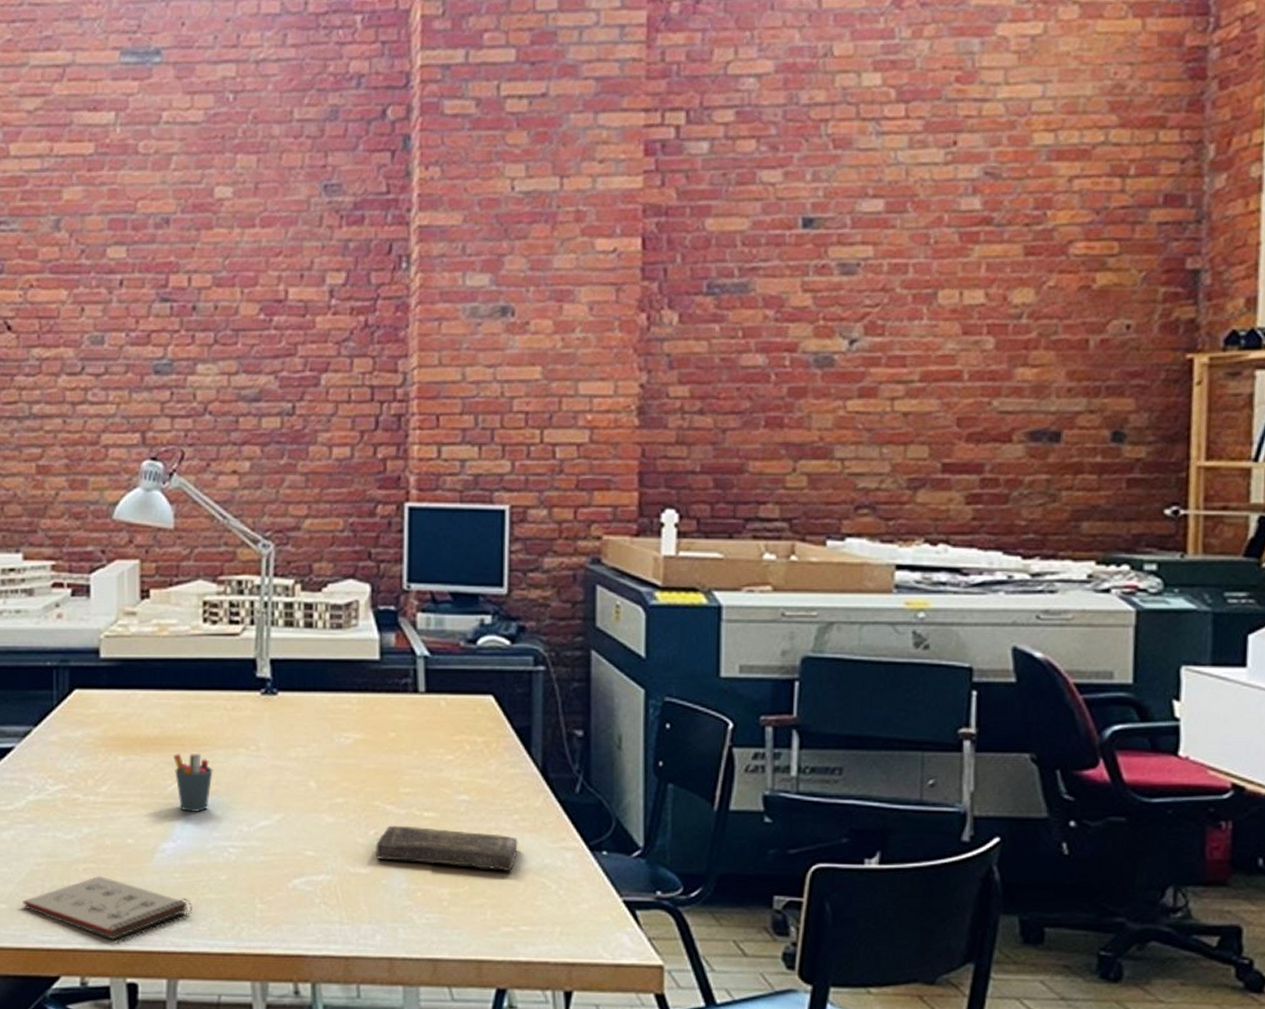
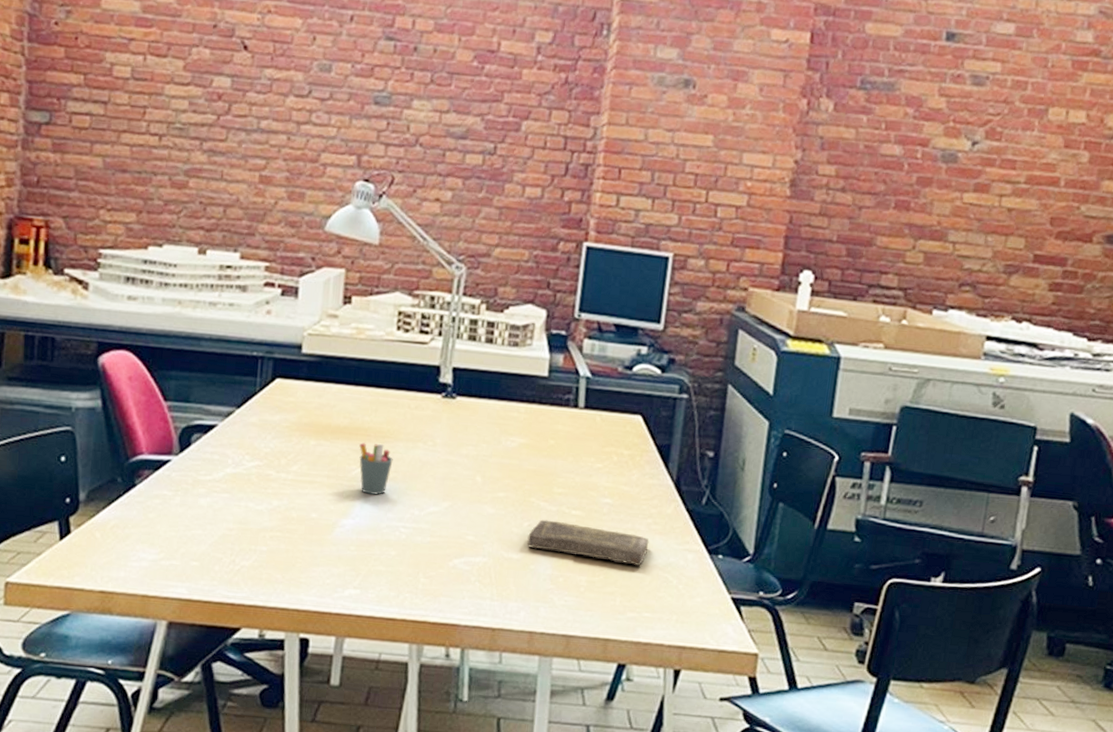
notepad: present [22,876,193,942] -> none [213,544,364,602]

